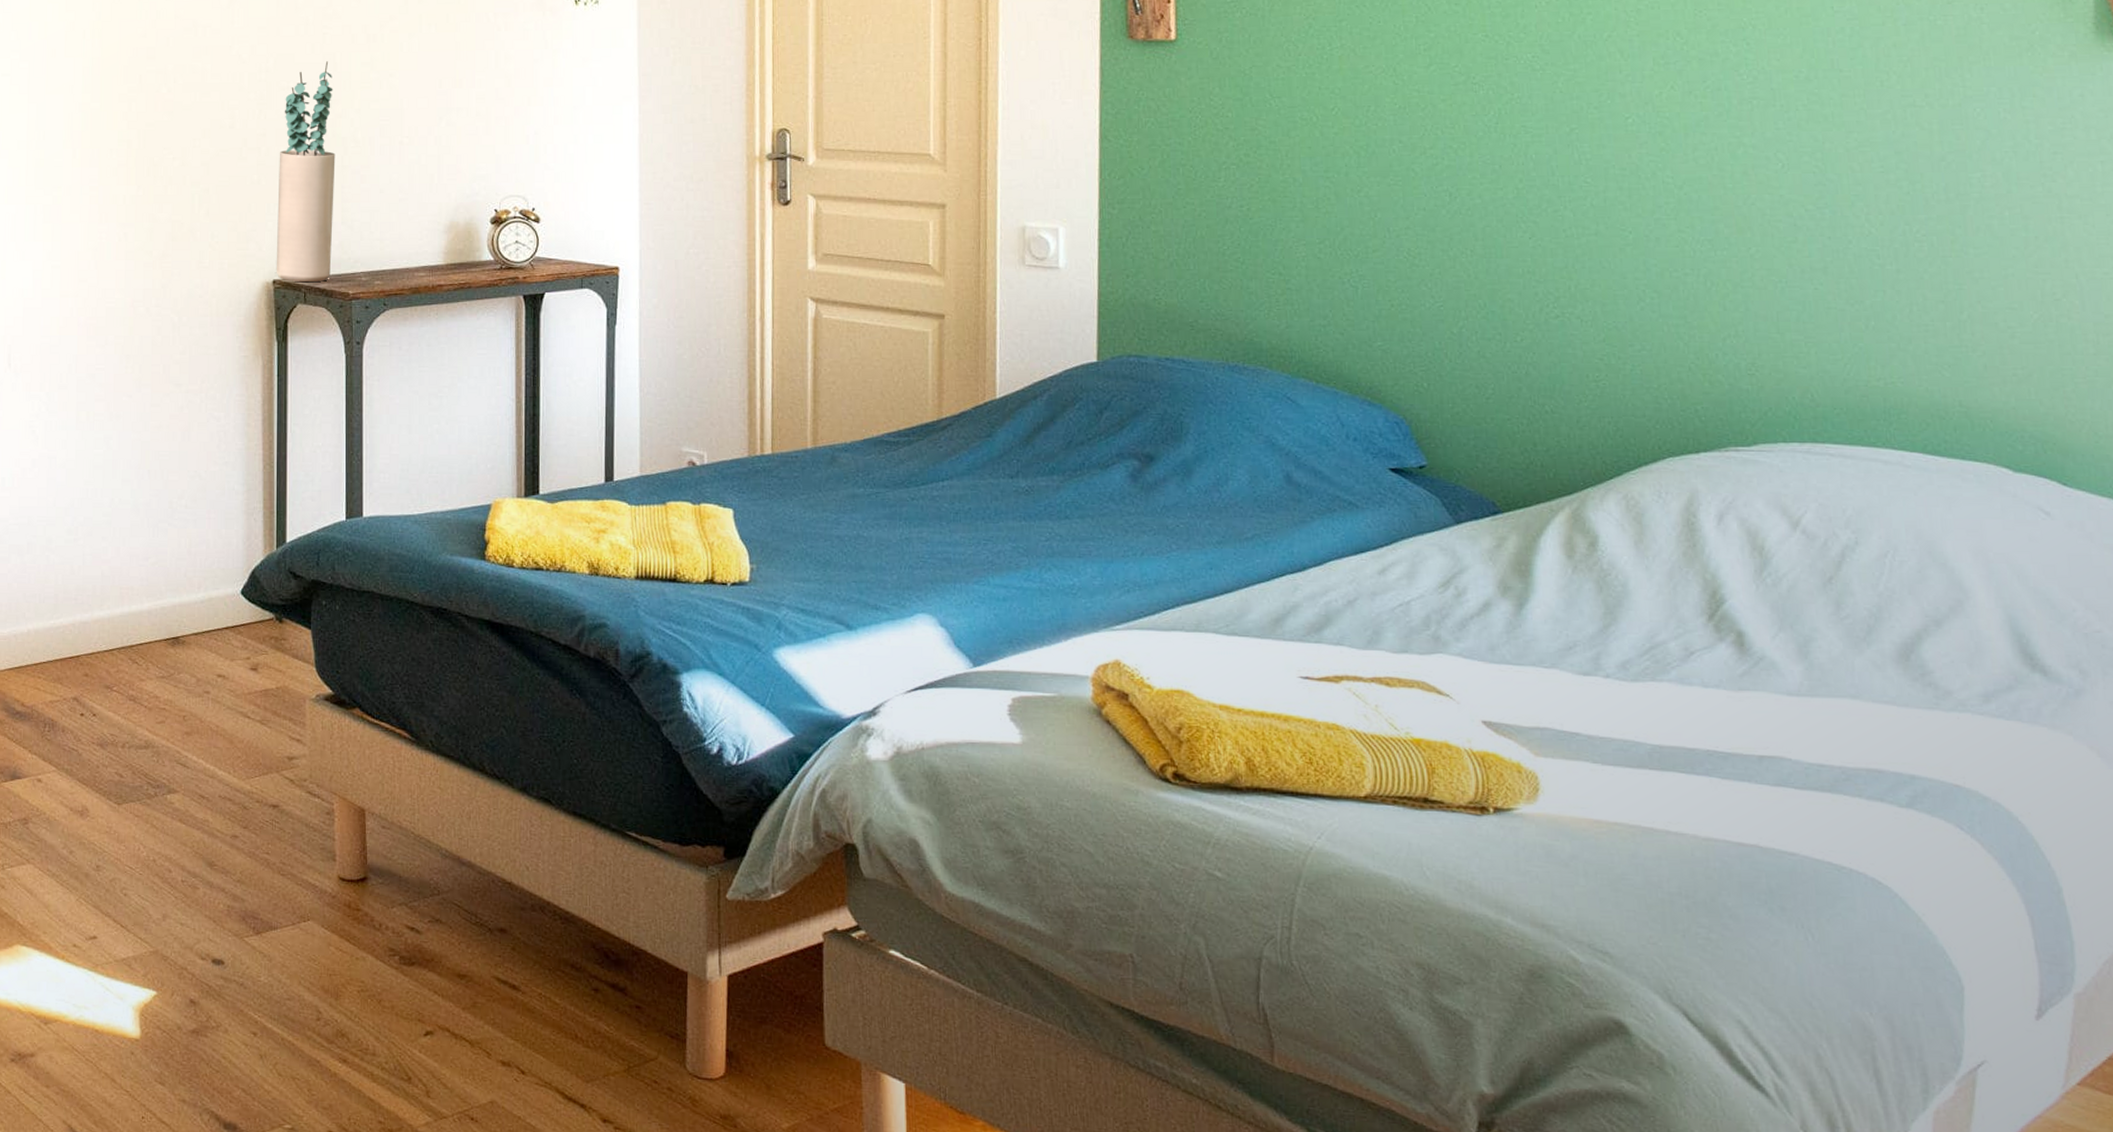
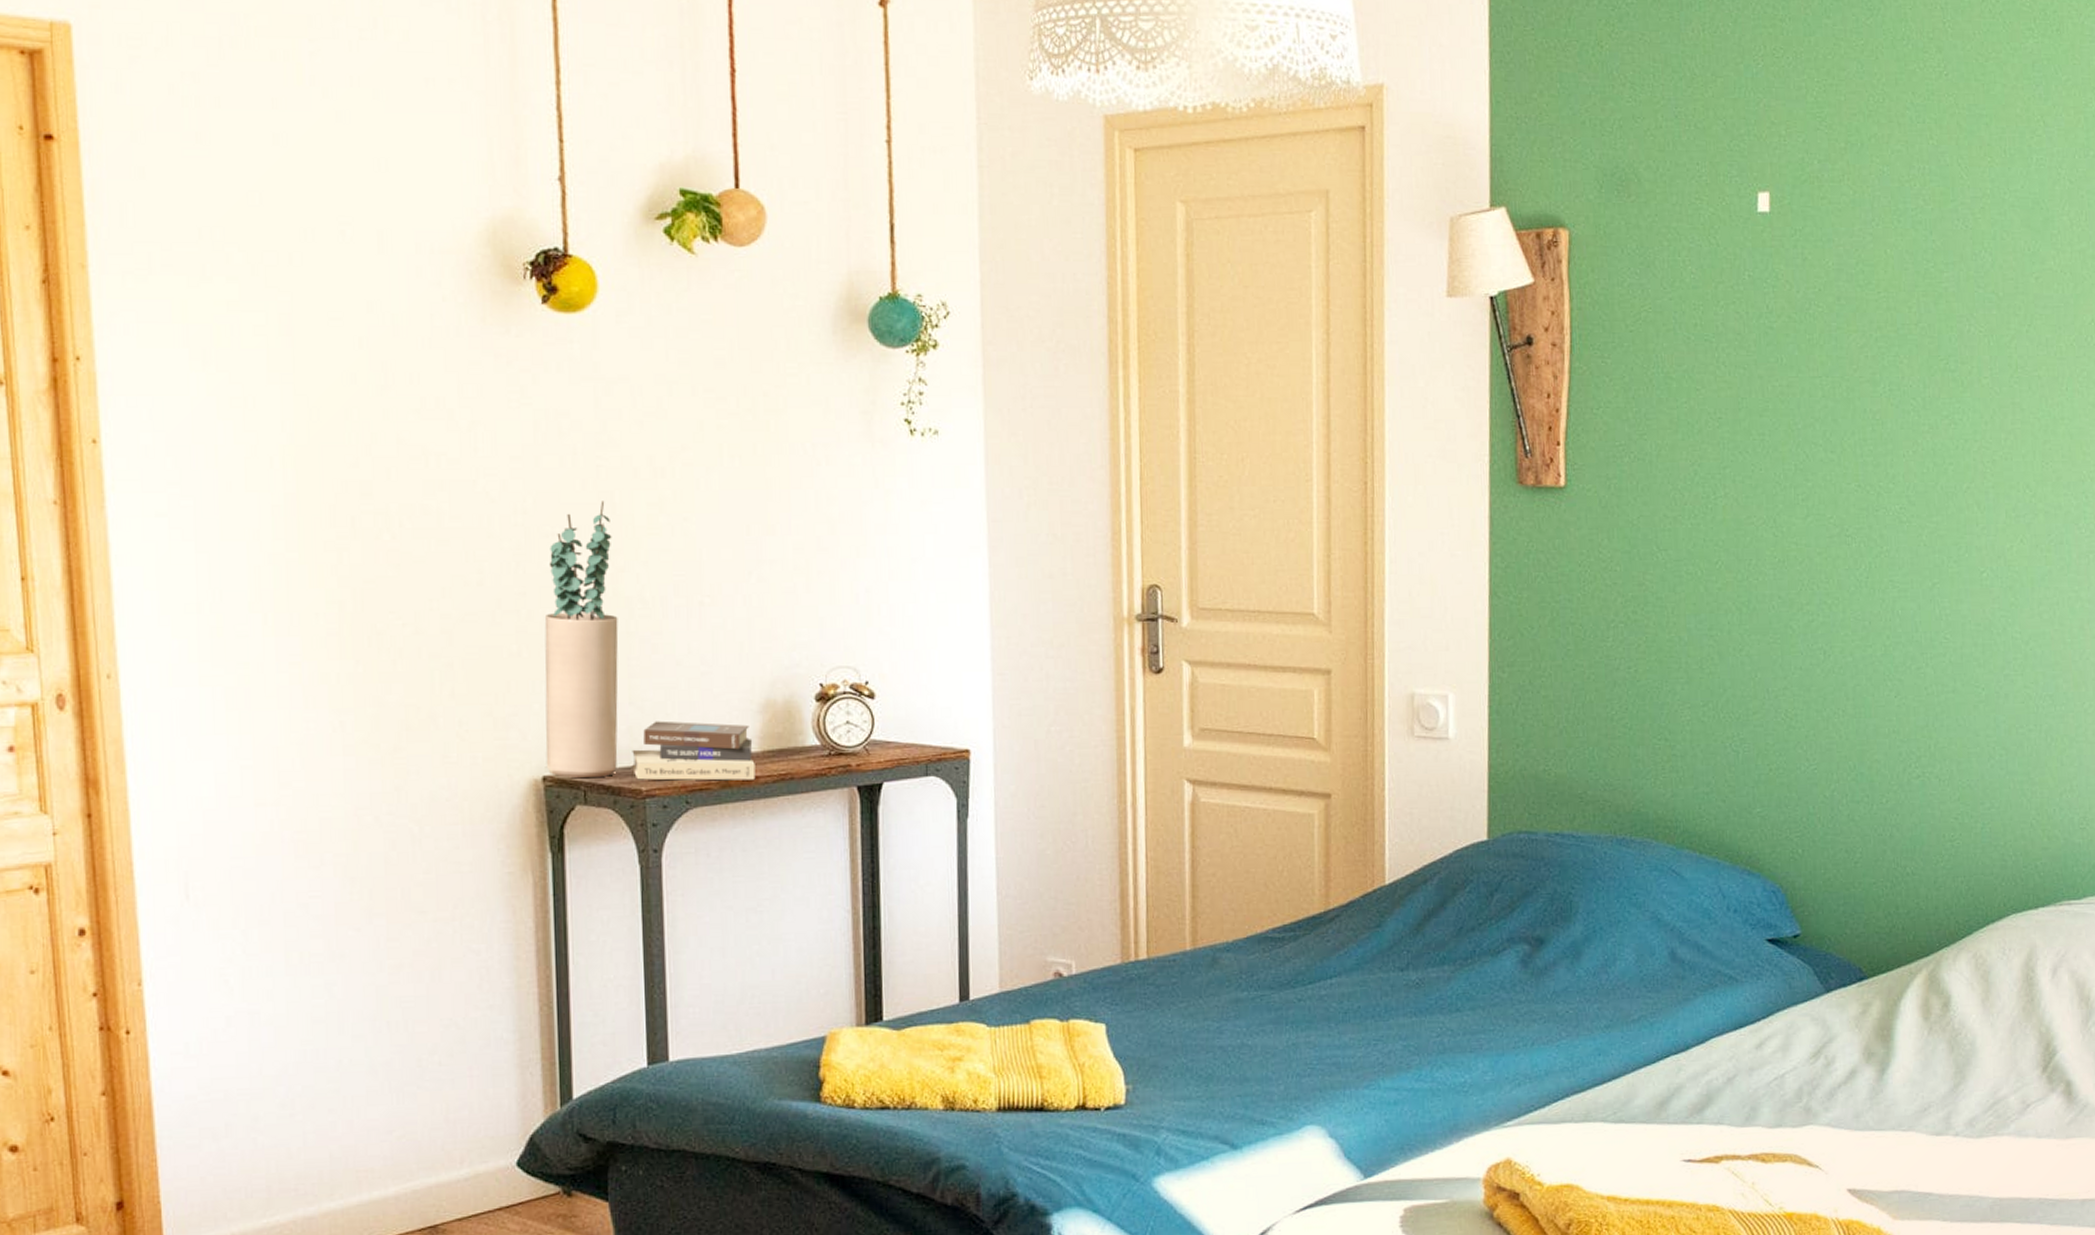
books: none [342,237,440,288] -> present [632,720,756,781]

